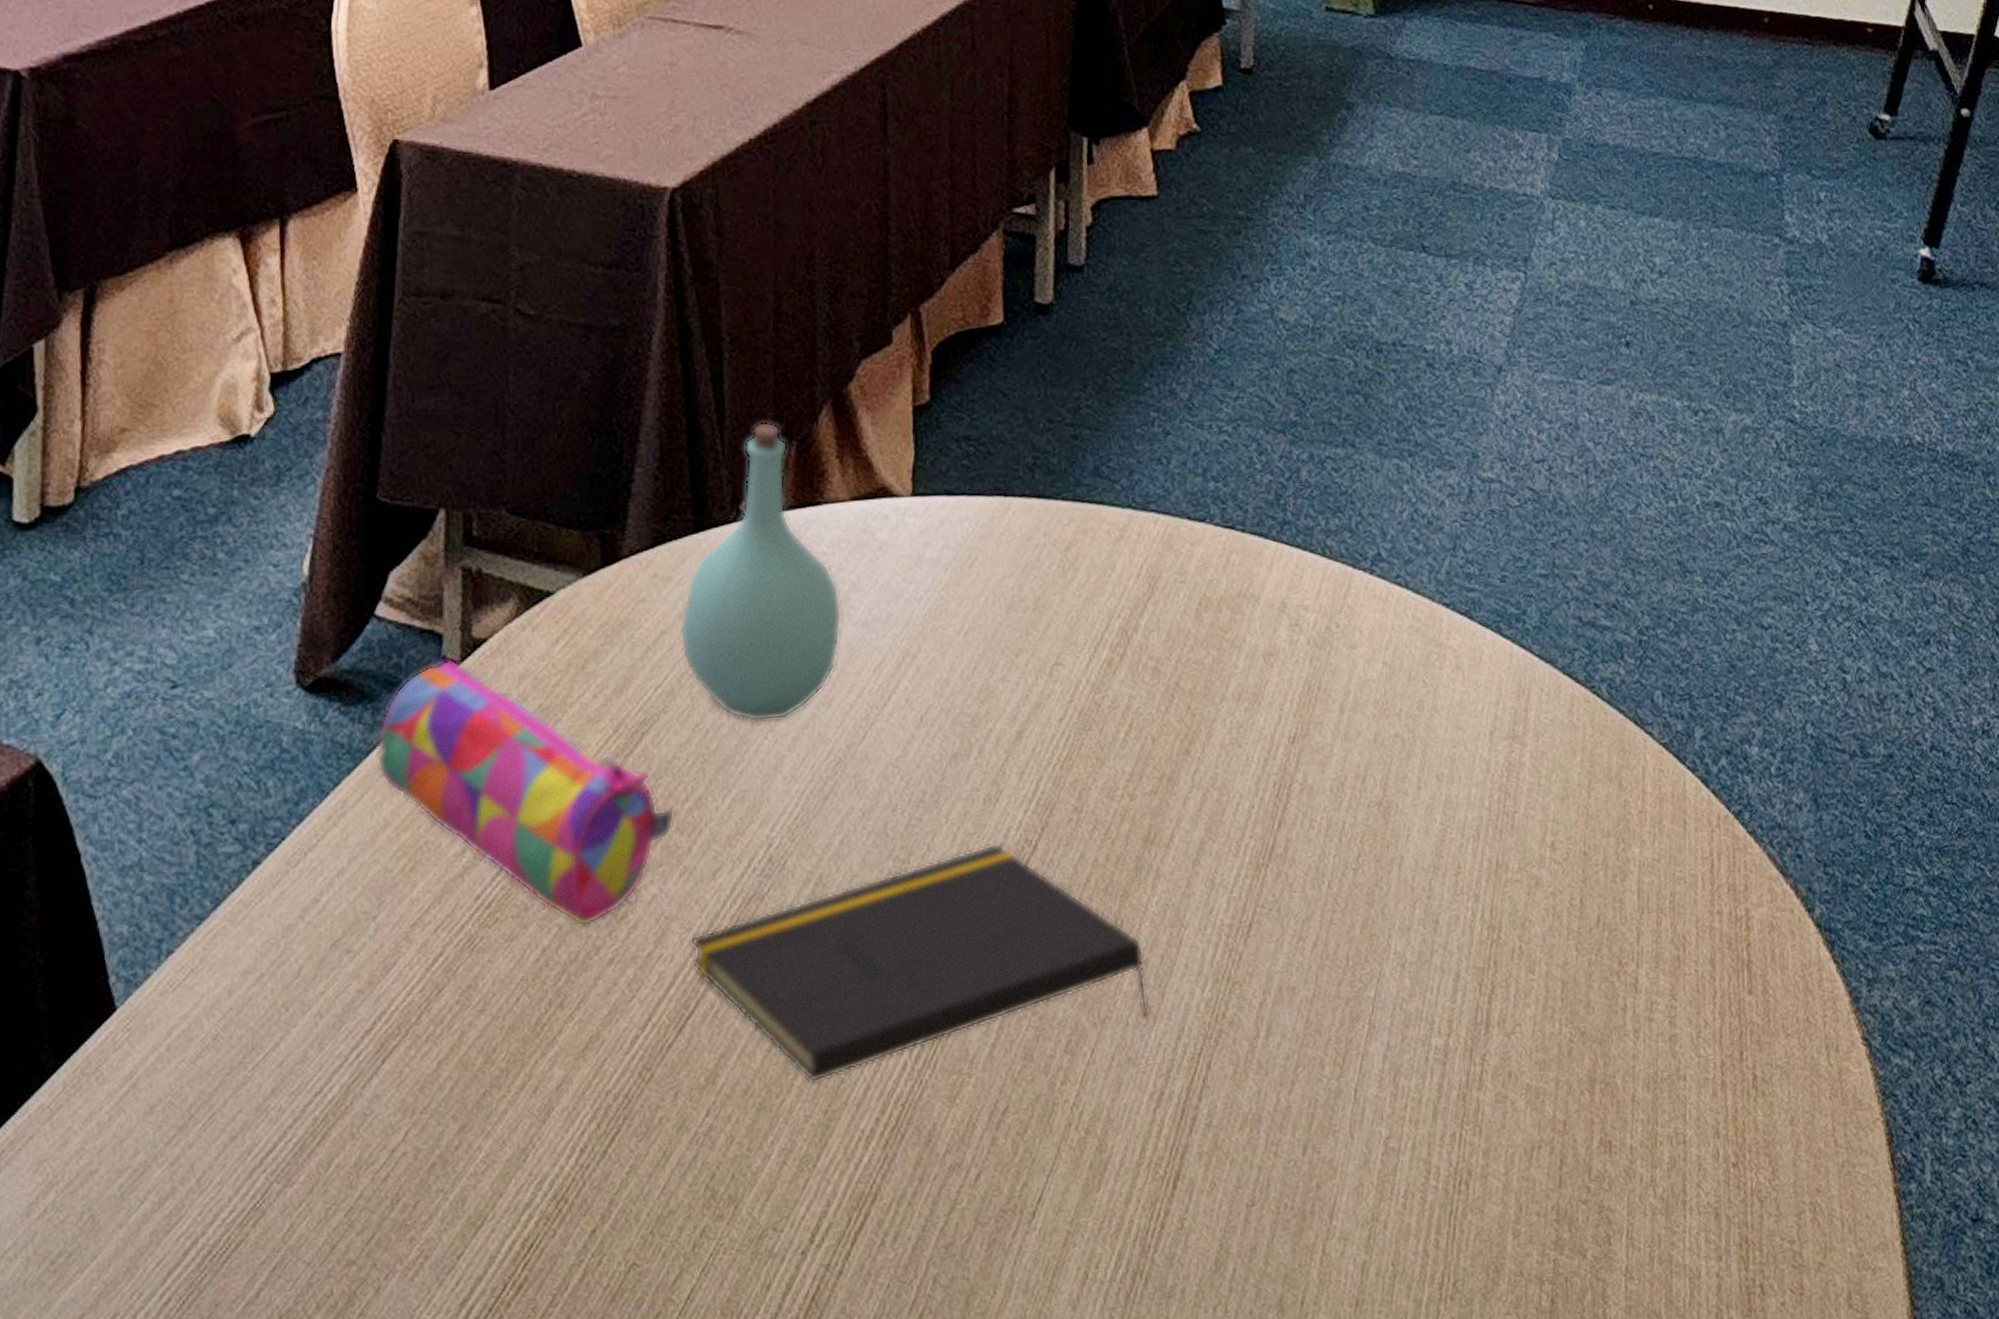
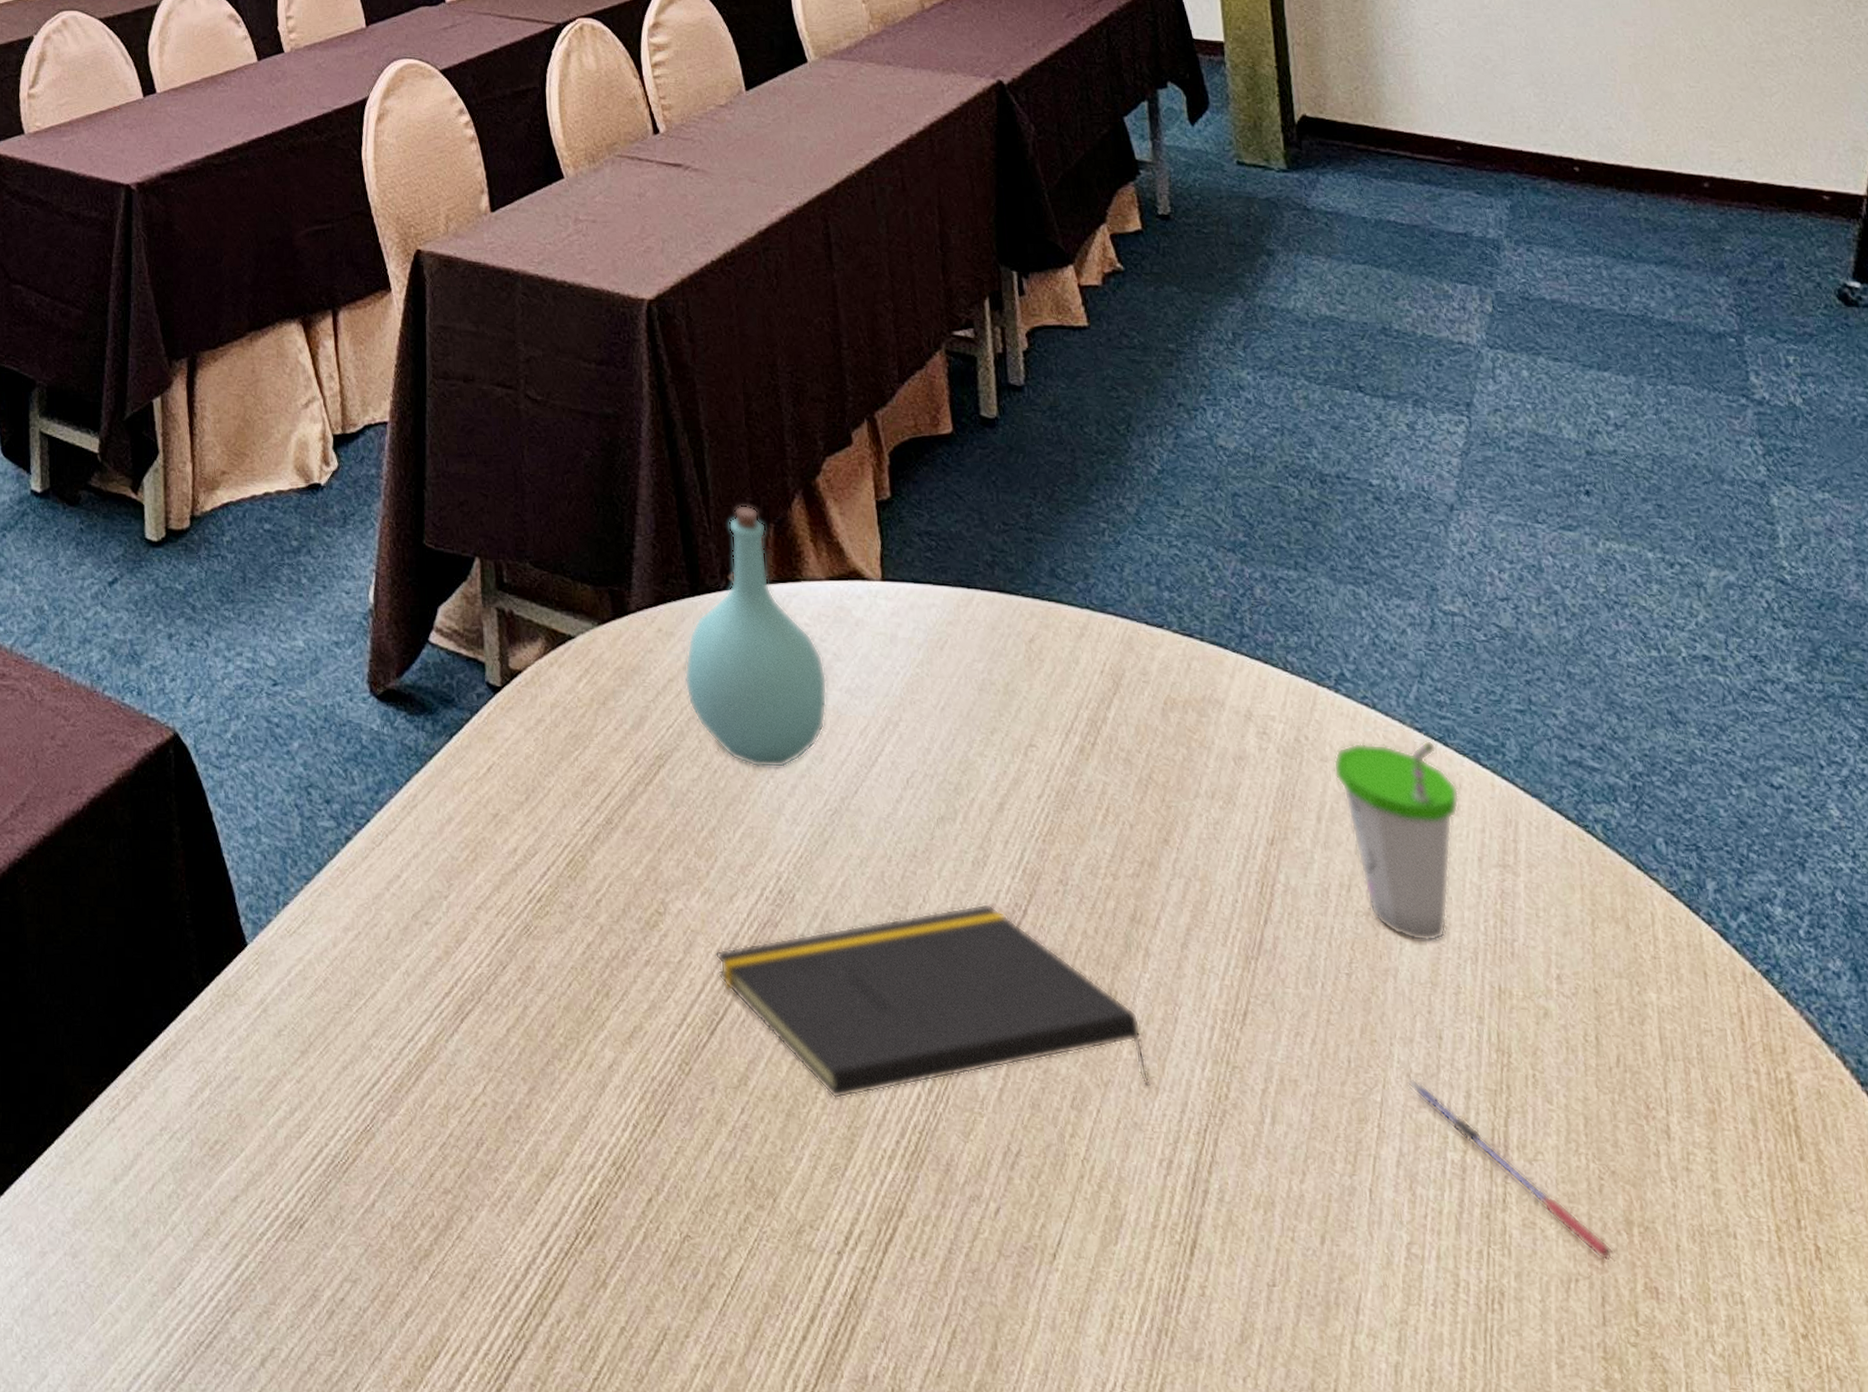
pencil case: present [377,659,675,927] -> none [438,685,693,929]
cup: none [1361,614,1479,826] -> present [1333,739,1459,942]
pen: none [1401,968,1576,1123] -> present [1408,1078,1614,1261]

